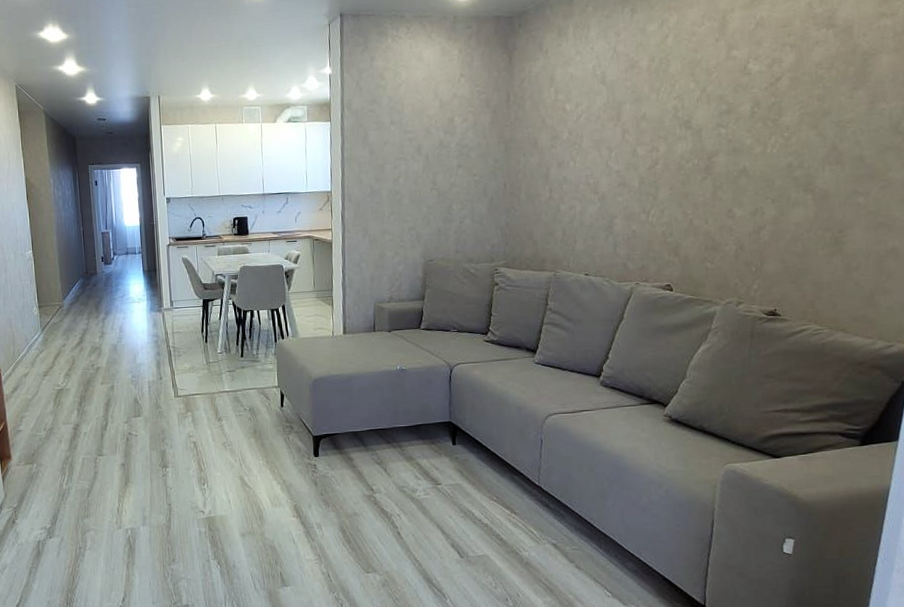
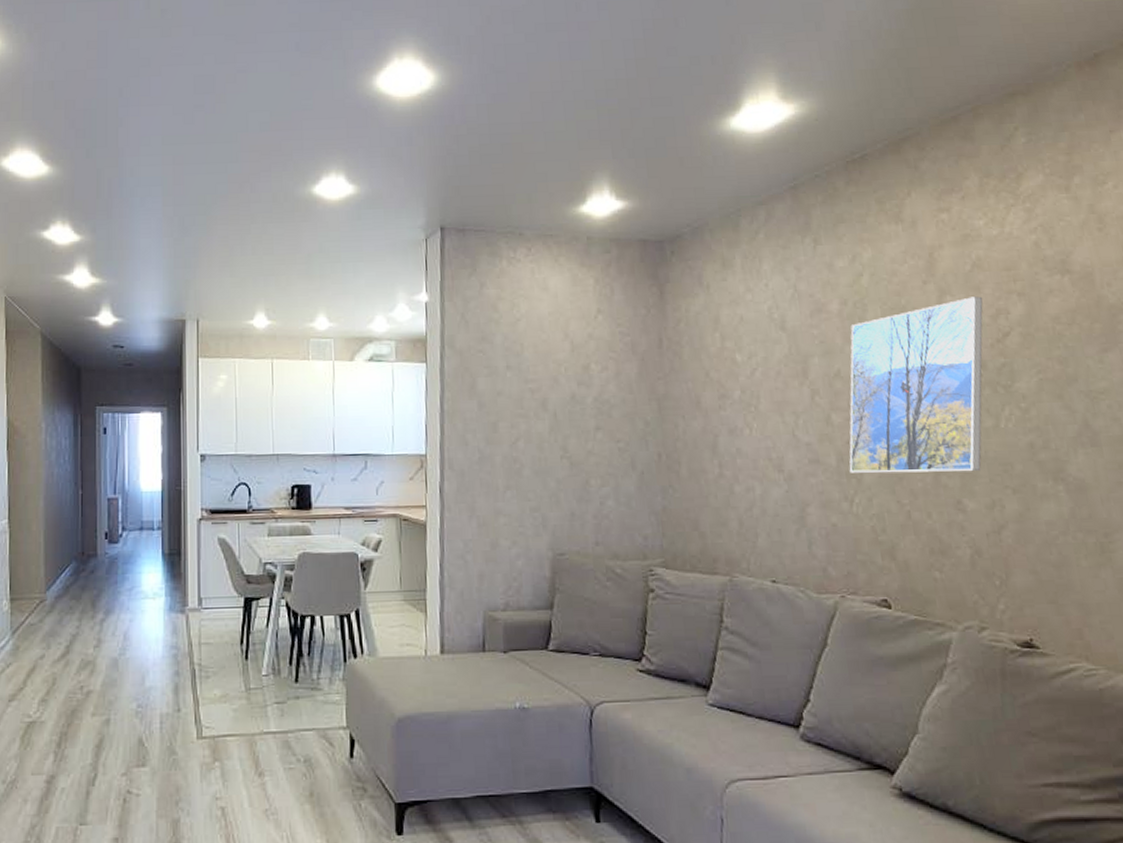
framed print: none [648,49,763,192] -> present [849,296,983,473]

